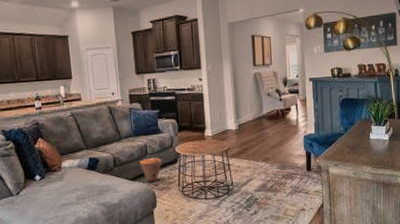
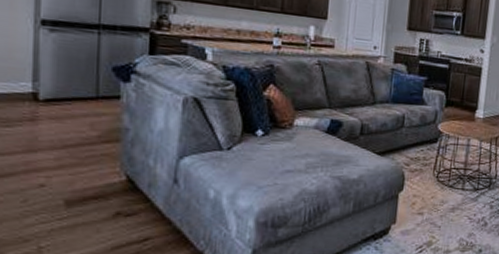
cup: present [140,158,162,182] -> none [393,131,420,160]

